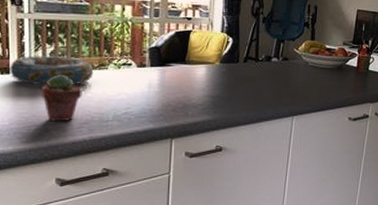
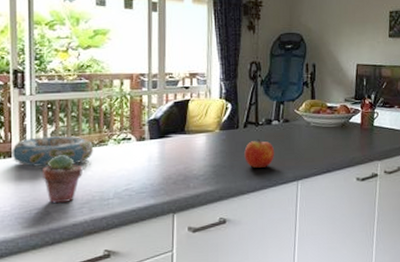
apple: none [243,74,273,102] -> present [244,138,275,168]

